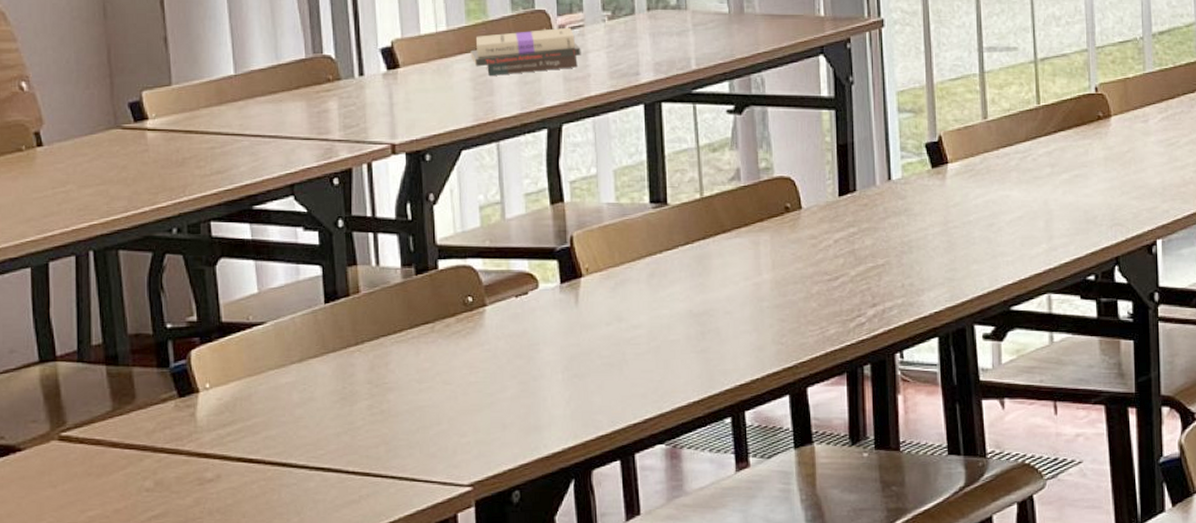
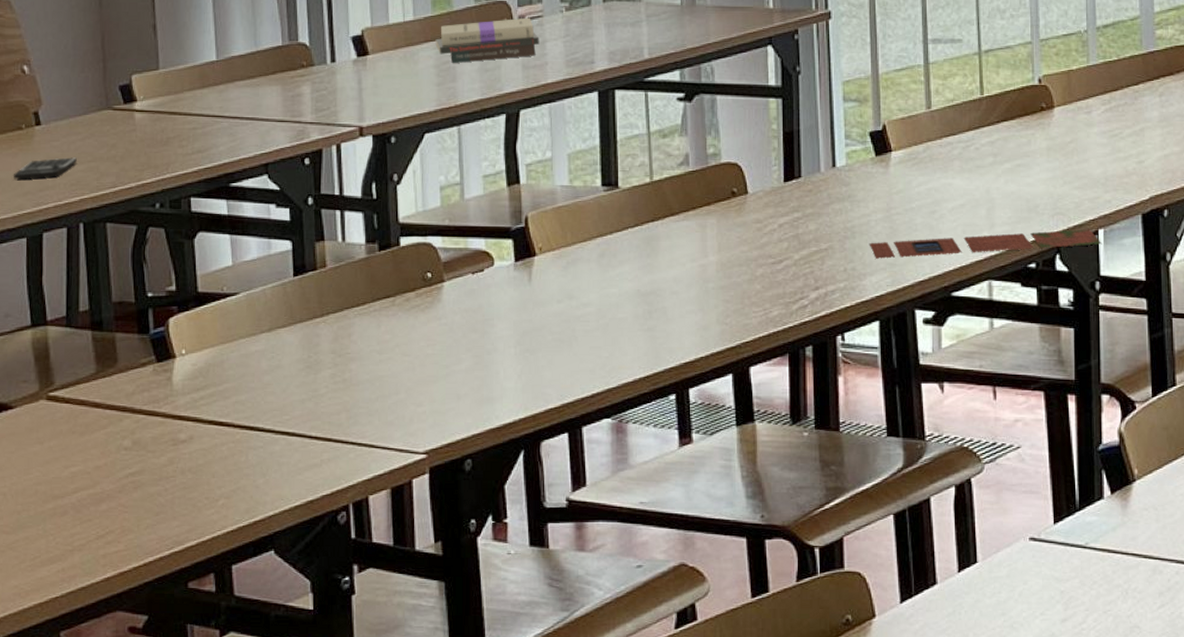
calculator: none [13,180,84,205] -> present [13,157,77,180]
papers: none [926,240,1161,274] -> present [869,229,1102,259]

